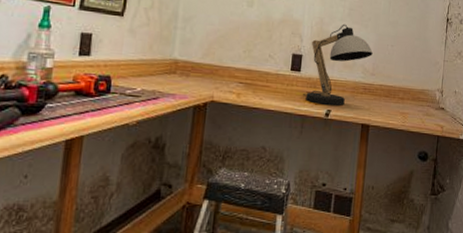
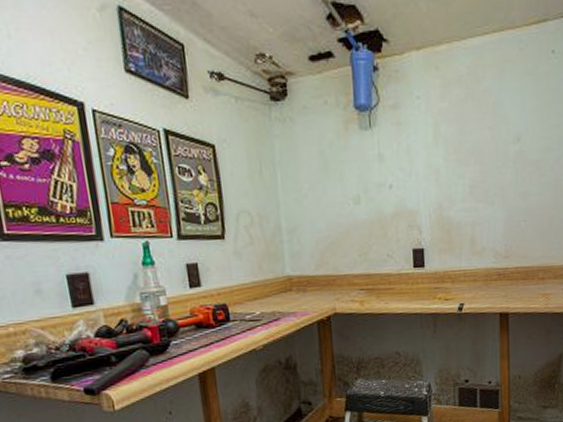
desk lamp: present [302,23,373,106] -> none [430,205,503,299]

